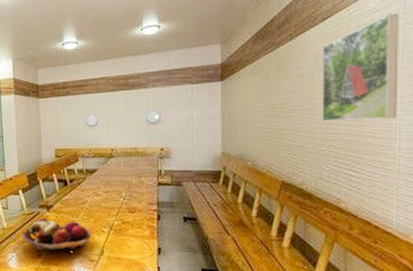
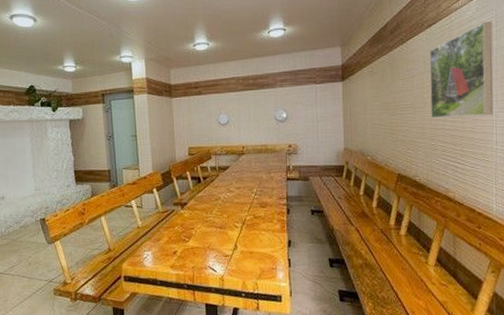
fruit basket: present [22,218,92,254] -> none [157,215,226,250]

